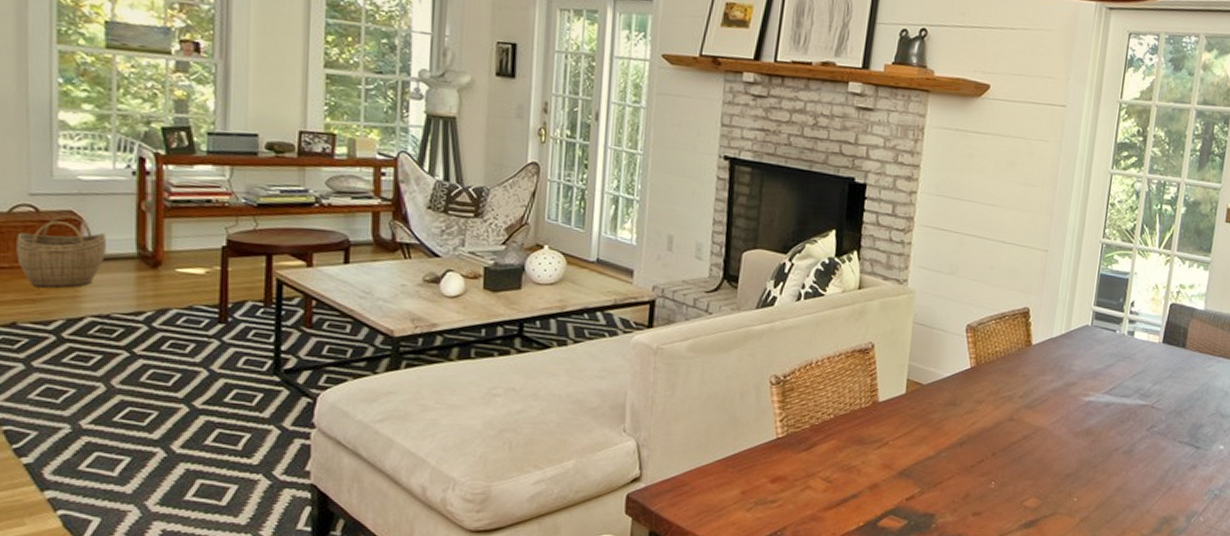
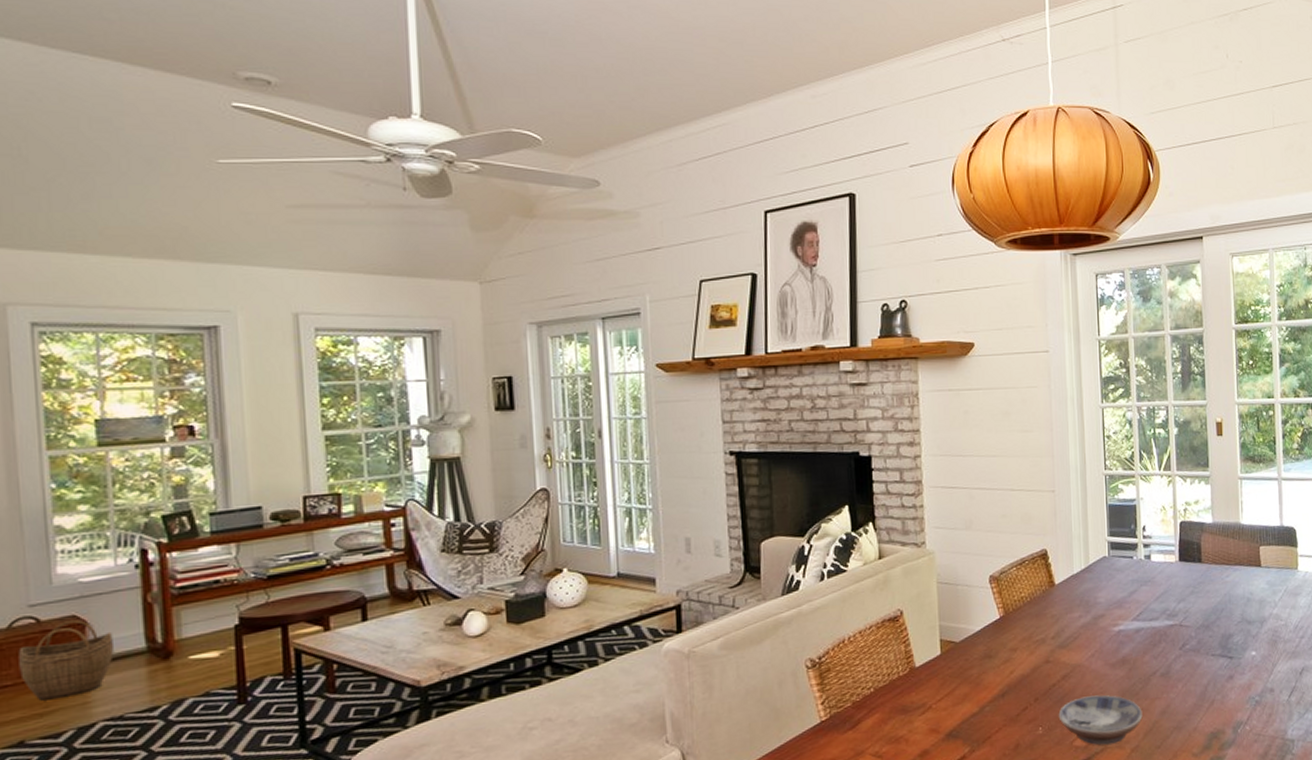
bowl: none [1013,460,1098,511] -> present [1058,695,1143,745]

